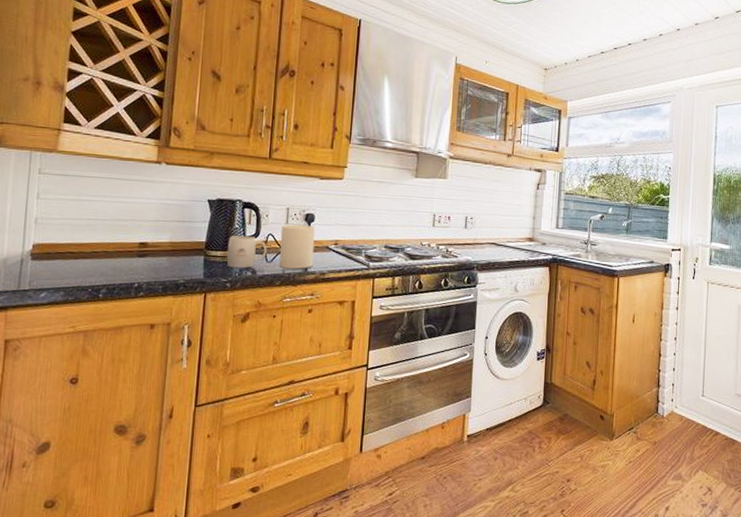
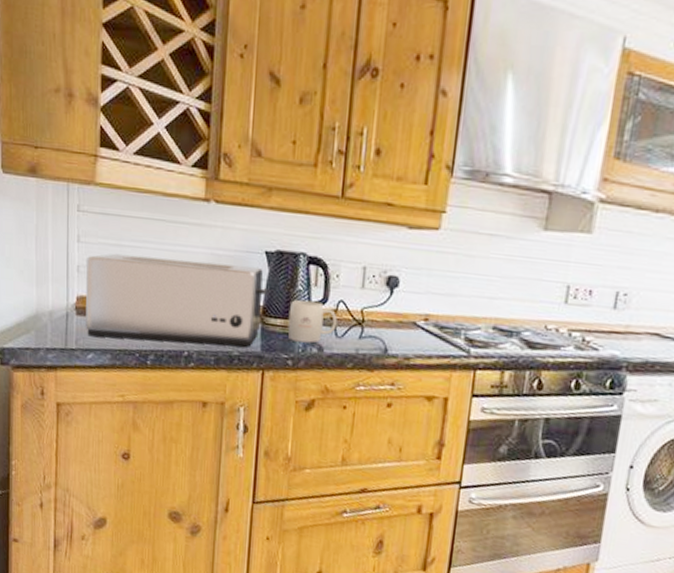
toaster: none [40,206,210,278] -> present [85,253,268,348]
pen holder: present [279,224,316,269] -> none [352,289,400,350]

